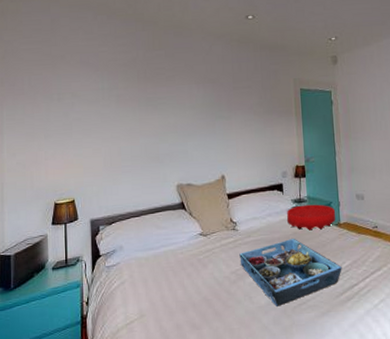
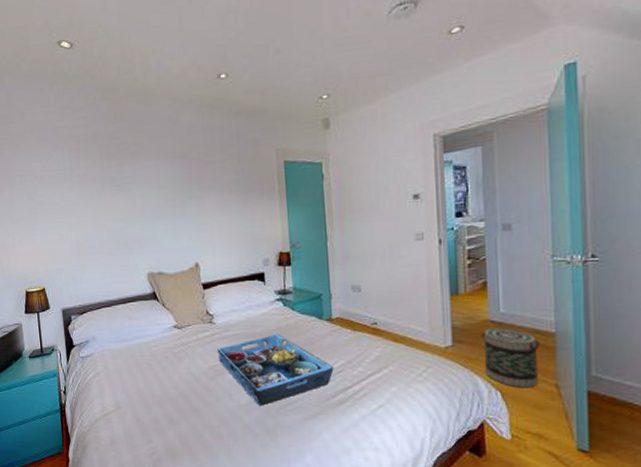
cushion: present [287,204,336,231] -> none [270,296,327,326]

